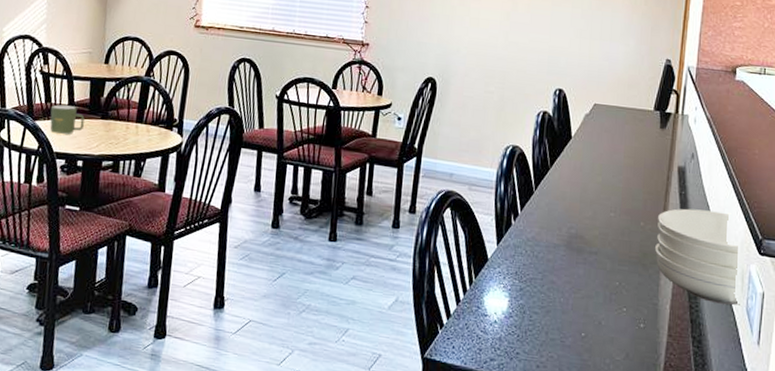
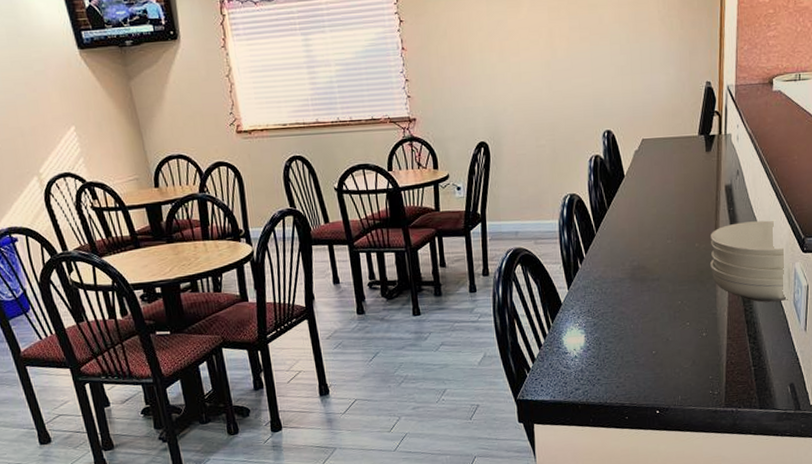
mug: present [50,104,85,135] -> none [114,236,152,267]

